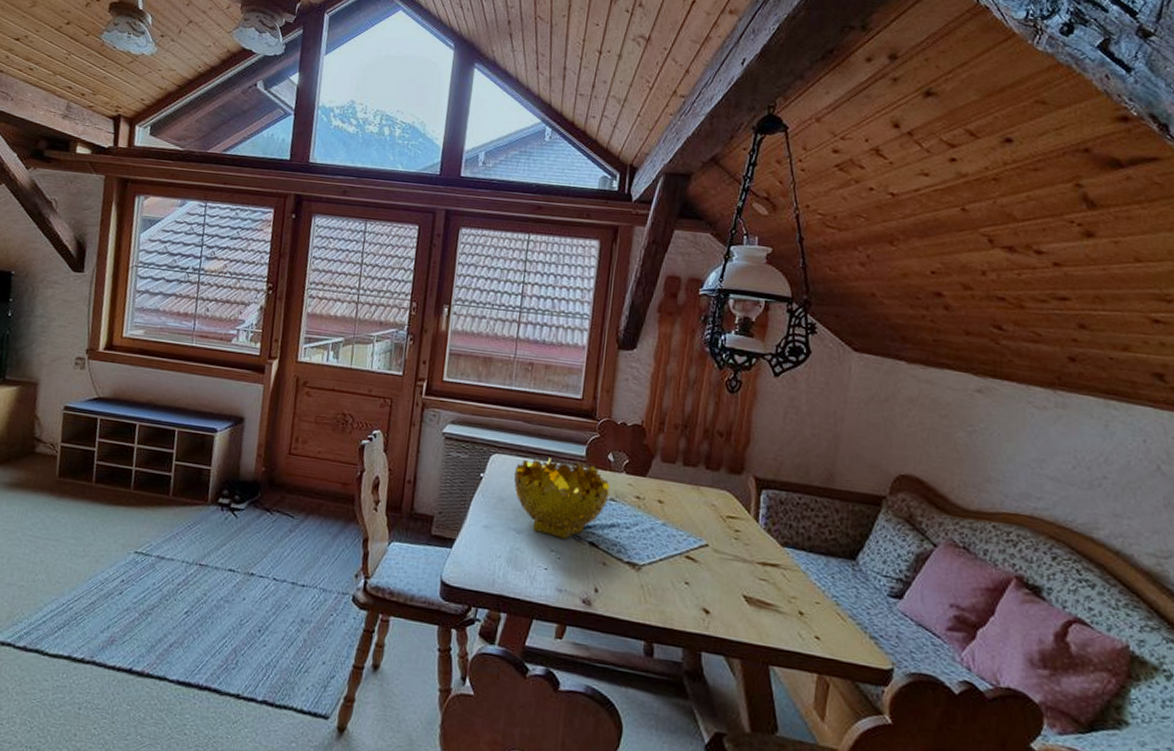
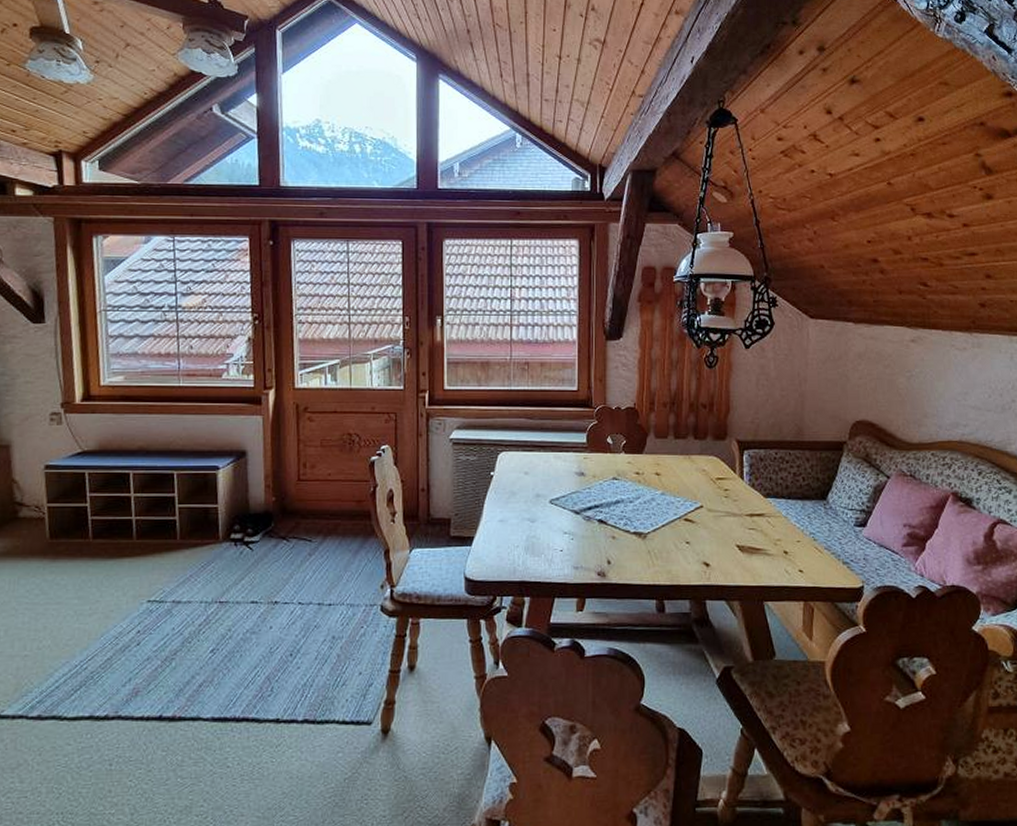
decorative bowl: present [513,457,610,539] -> none [522,448,611,521]

